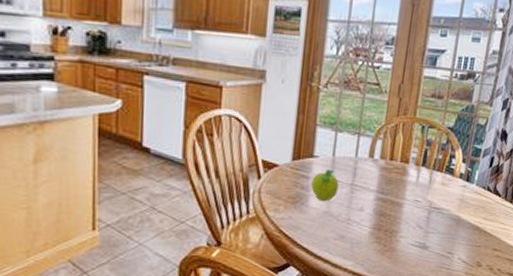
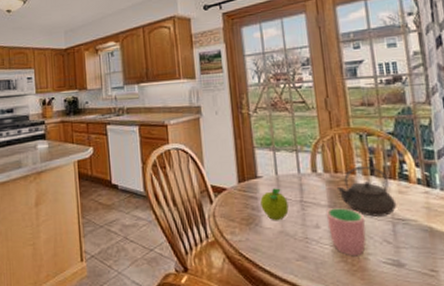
cup: none [371,192,406,238] -> present [327,207,366,257]
teapot: none [388,156,437,204] -> present [336,165,397,217]

